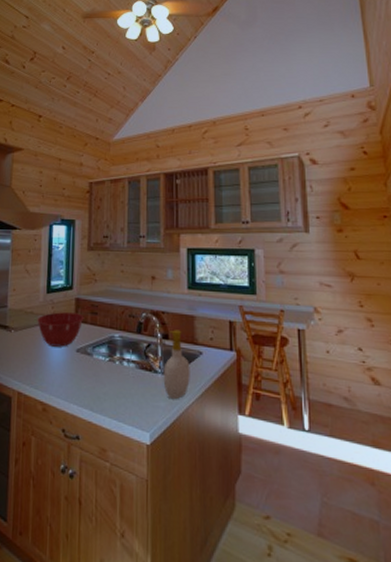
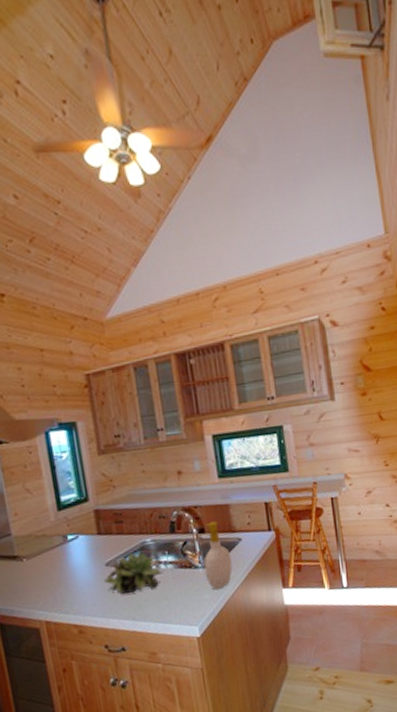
mixing bowl: present [37,312,84,347] -> none [52,525,108,567]
succulent plant: none [72,344,126,384] -> present [103,552,164,595]

